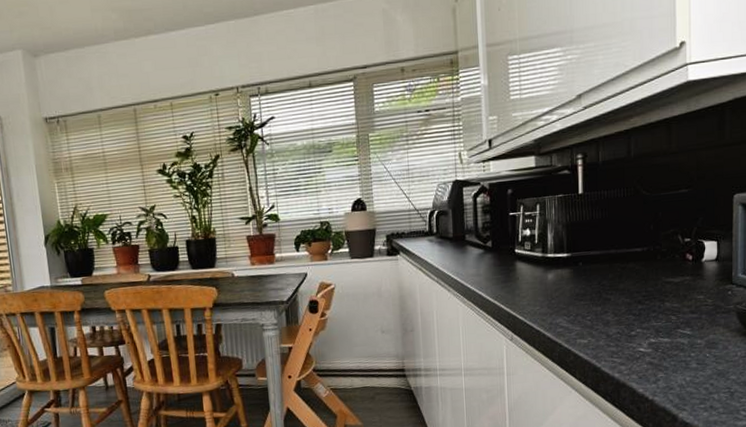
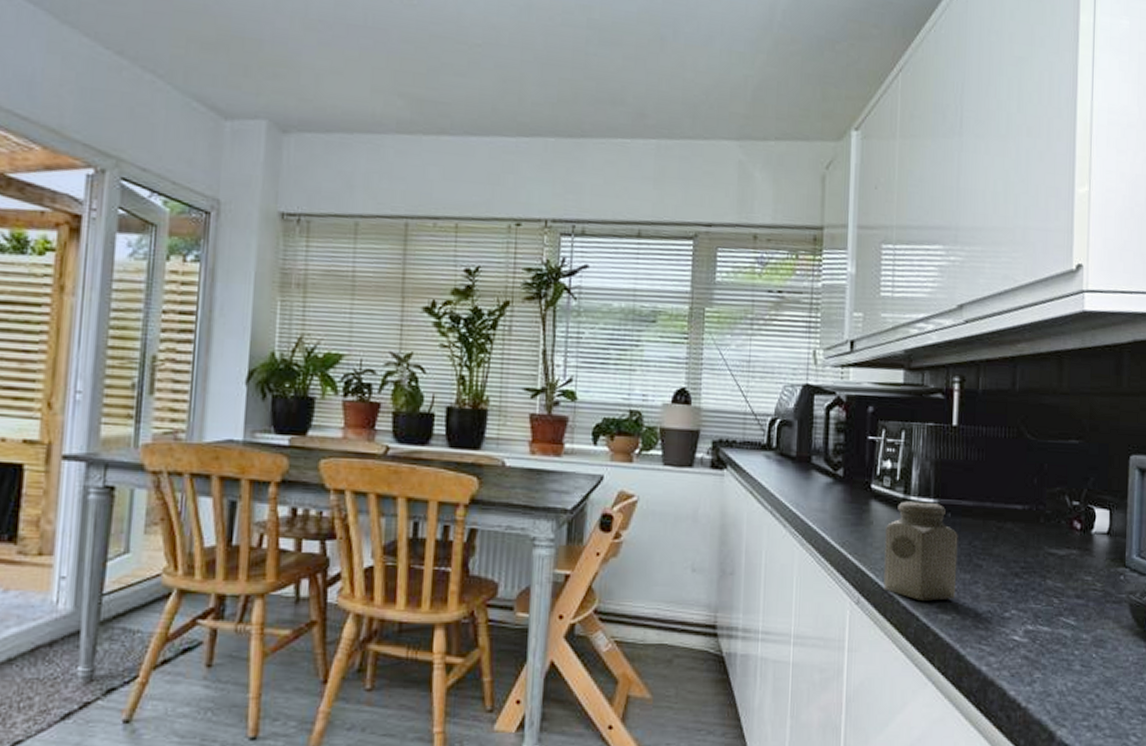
salt shaker: none [529,256,590,332] -> present [884,501,958,601]

